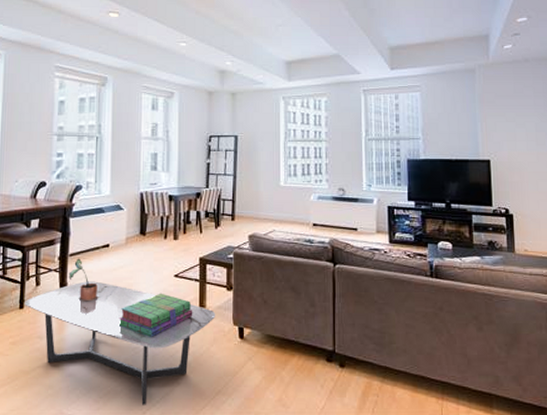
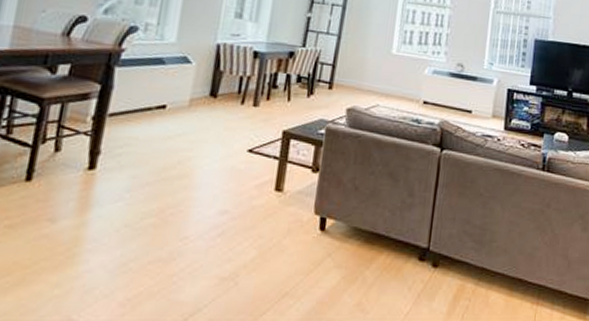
coffee table: present [25,281,216,405] -> none [34,150,295,310]
potted plant: present [69,258,98,302] -> none [103,119,143,177]
stack of books: present [118,293,193,337] -> none [165,170,266,225]

